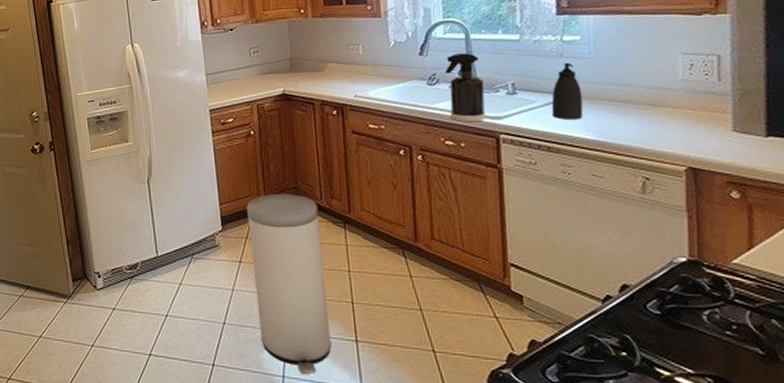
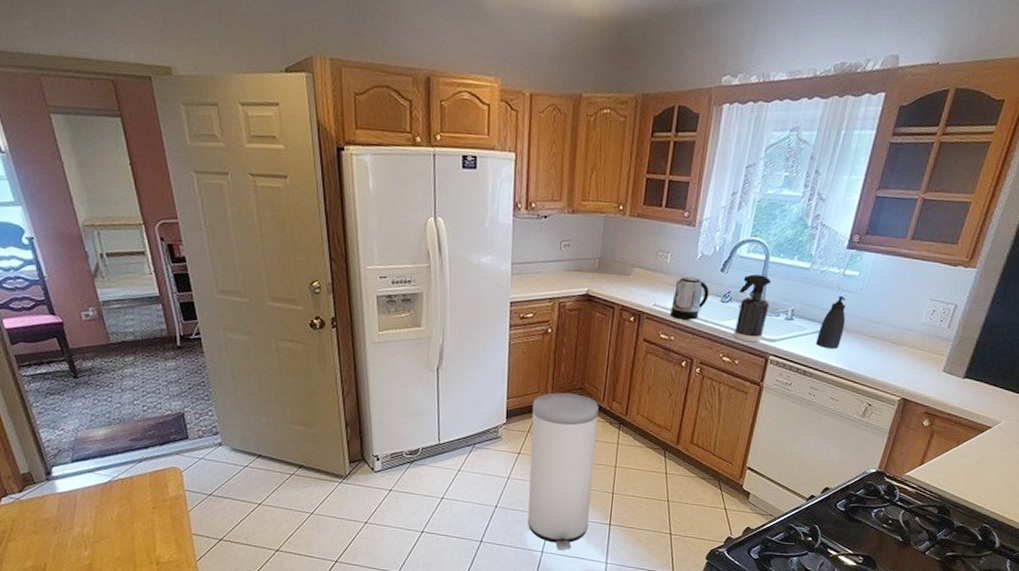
kettle: none [373,64,413,107] -> present [670,276,710,320]

